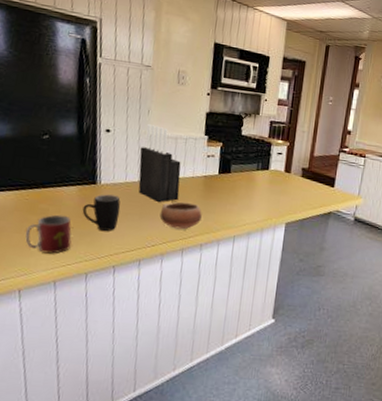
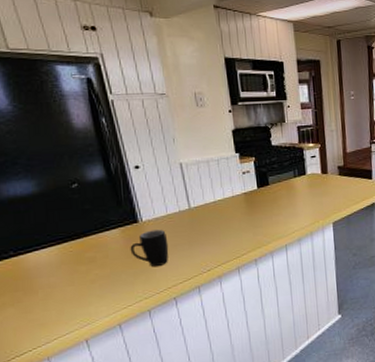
mug: present [25,214,72,254] -> none [79,259,127,300]
knife block: present [138,123,181,203] -> none [173,151,224,228]
bowl: present [159,201,202,230] -> none [208,221,250,250]

